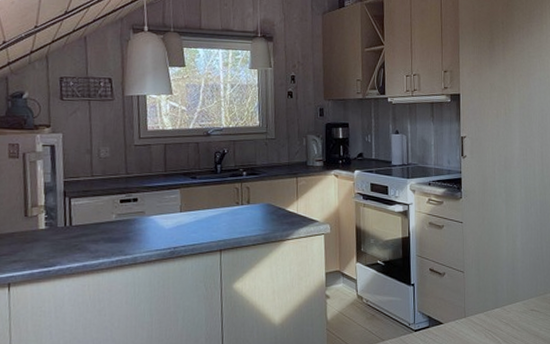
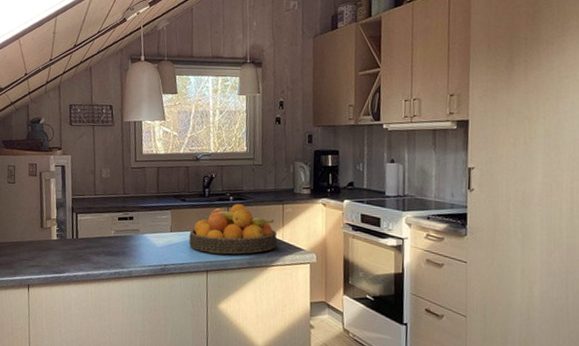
fruit bowl: none [200,179,292,232] -> present [189,204,277,255]

